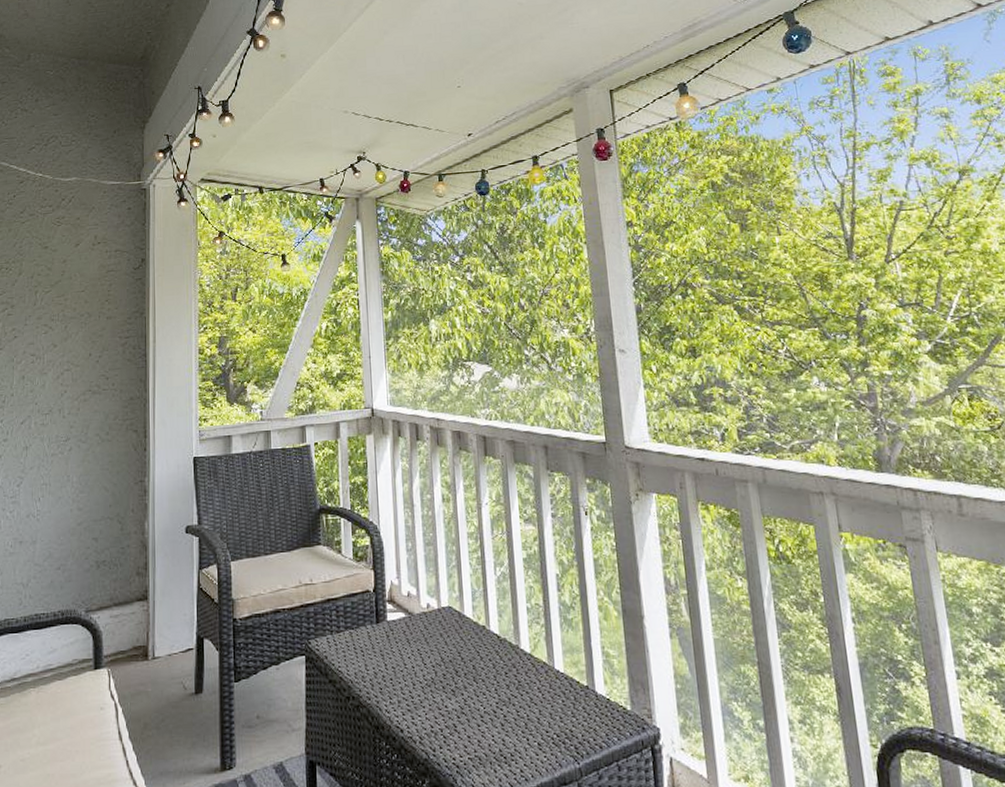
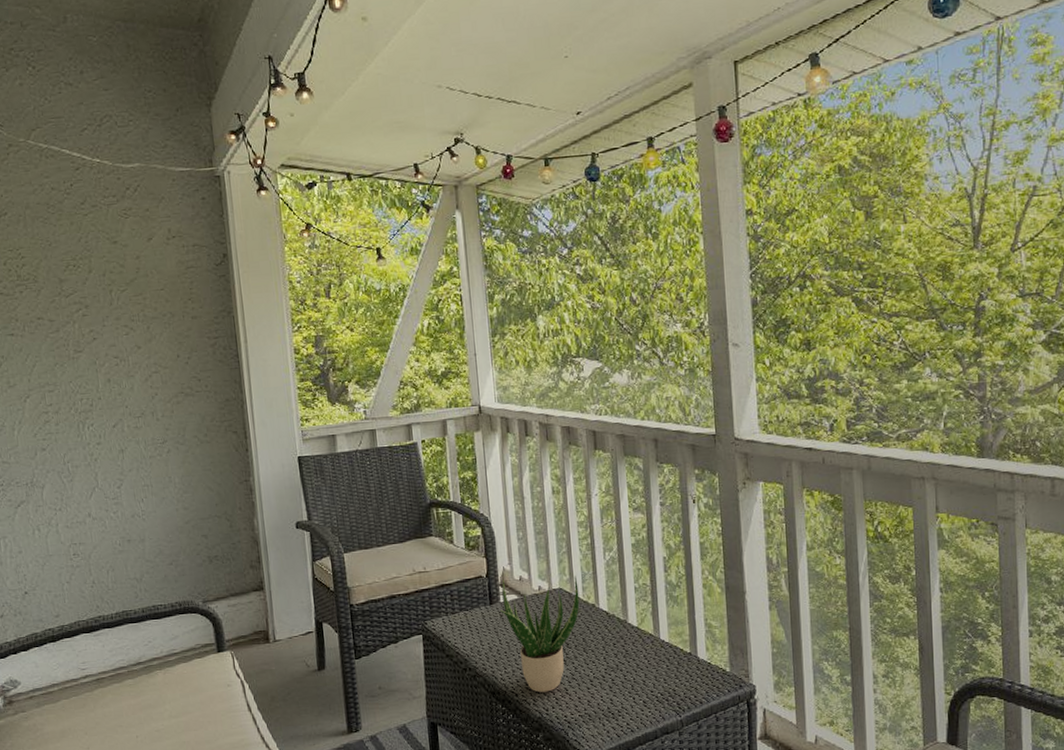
potted plant: none [387,593,470,729] -> present [500,576,580,693]

